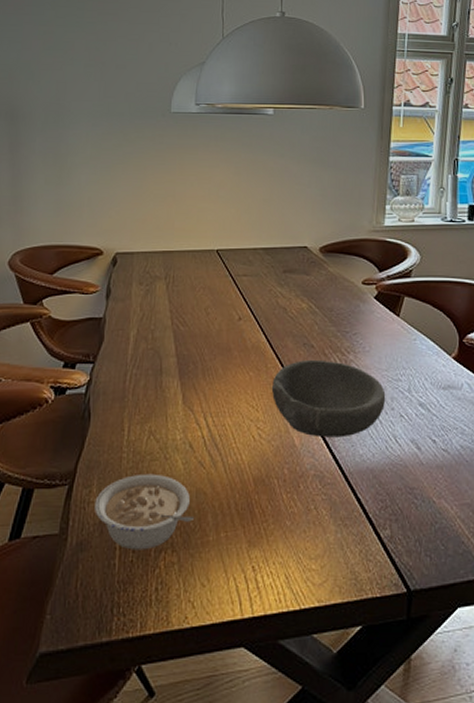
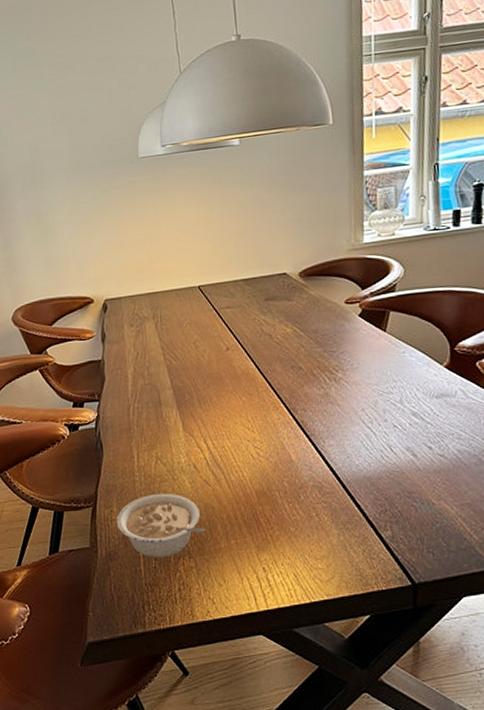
bowl: present [271,359,386,438] -> none [264,380,378,452]

